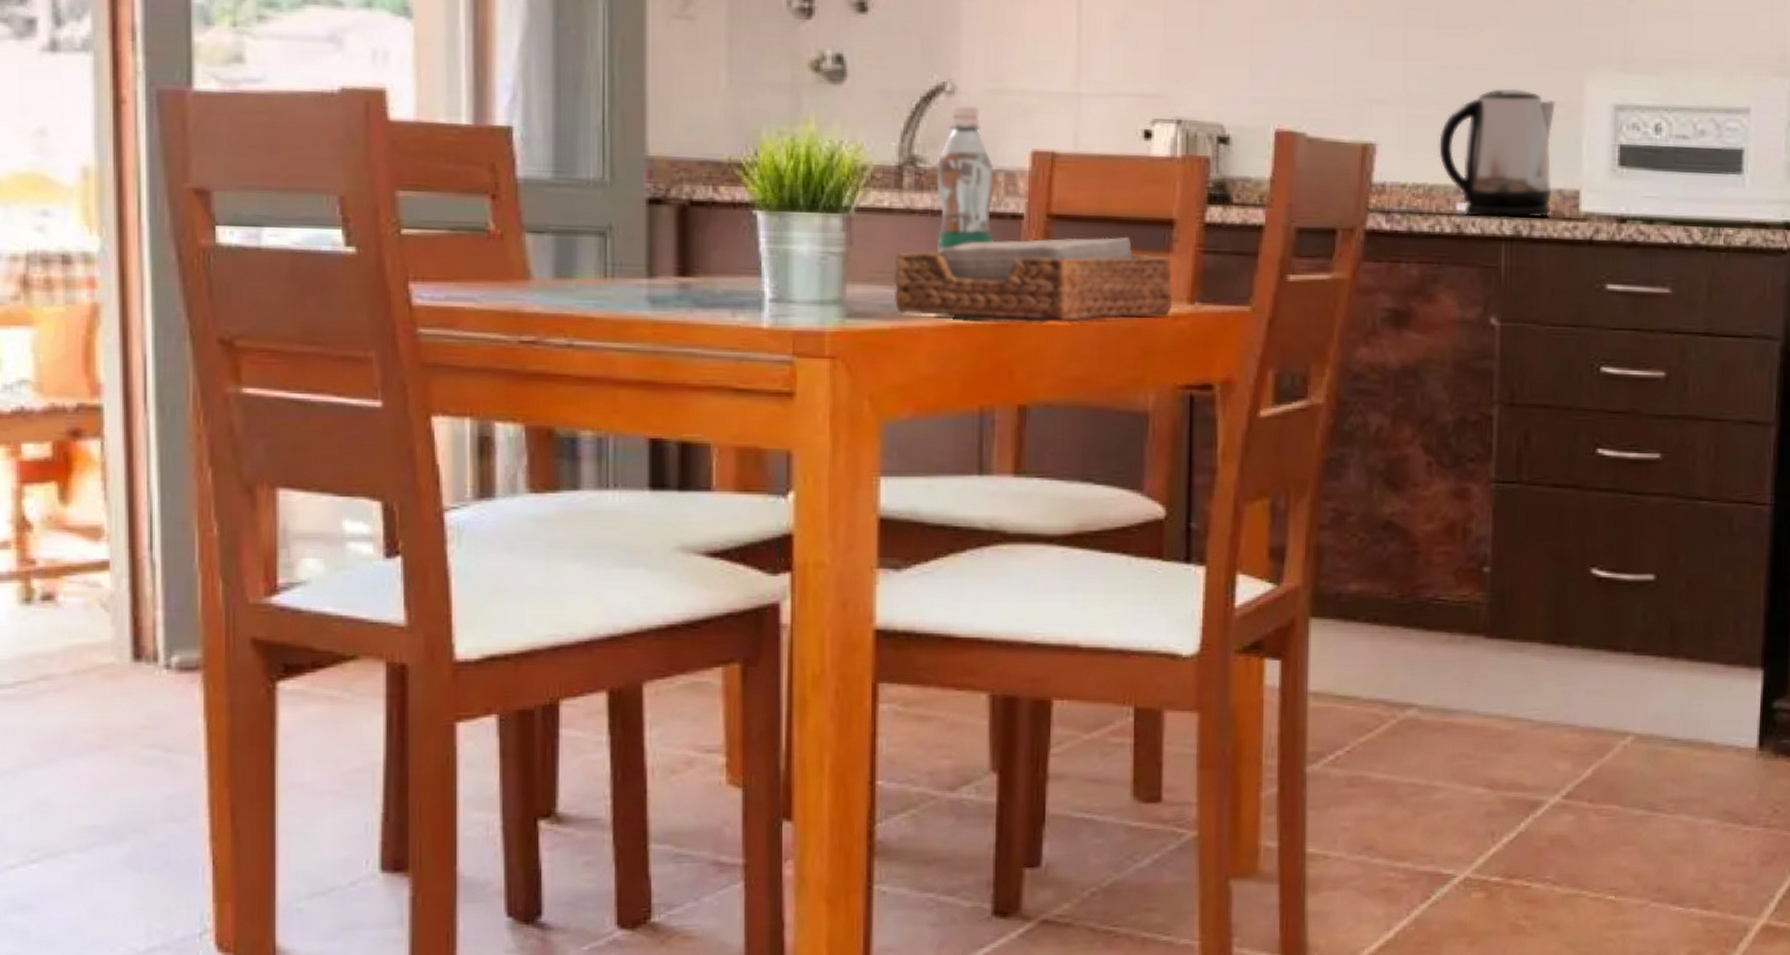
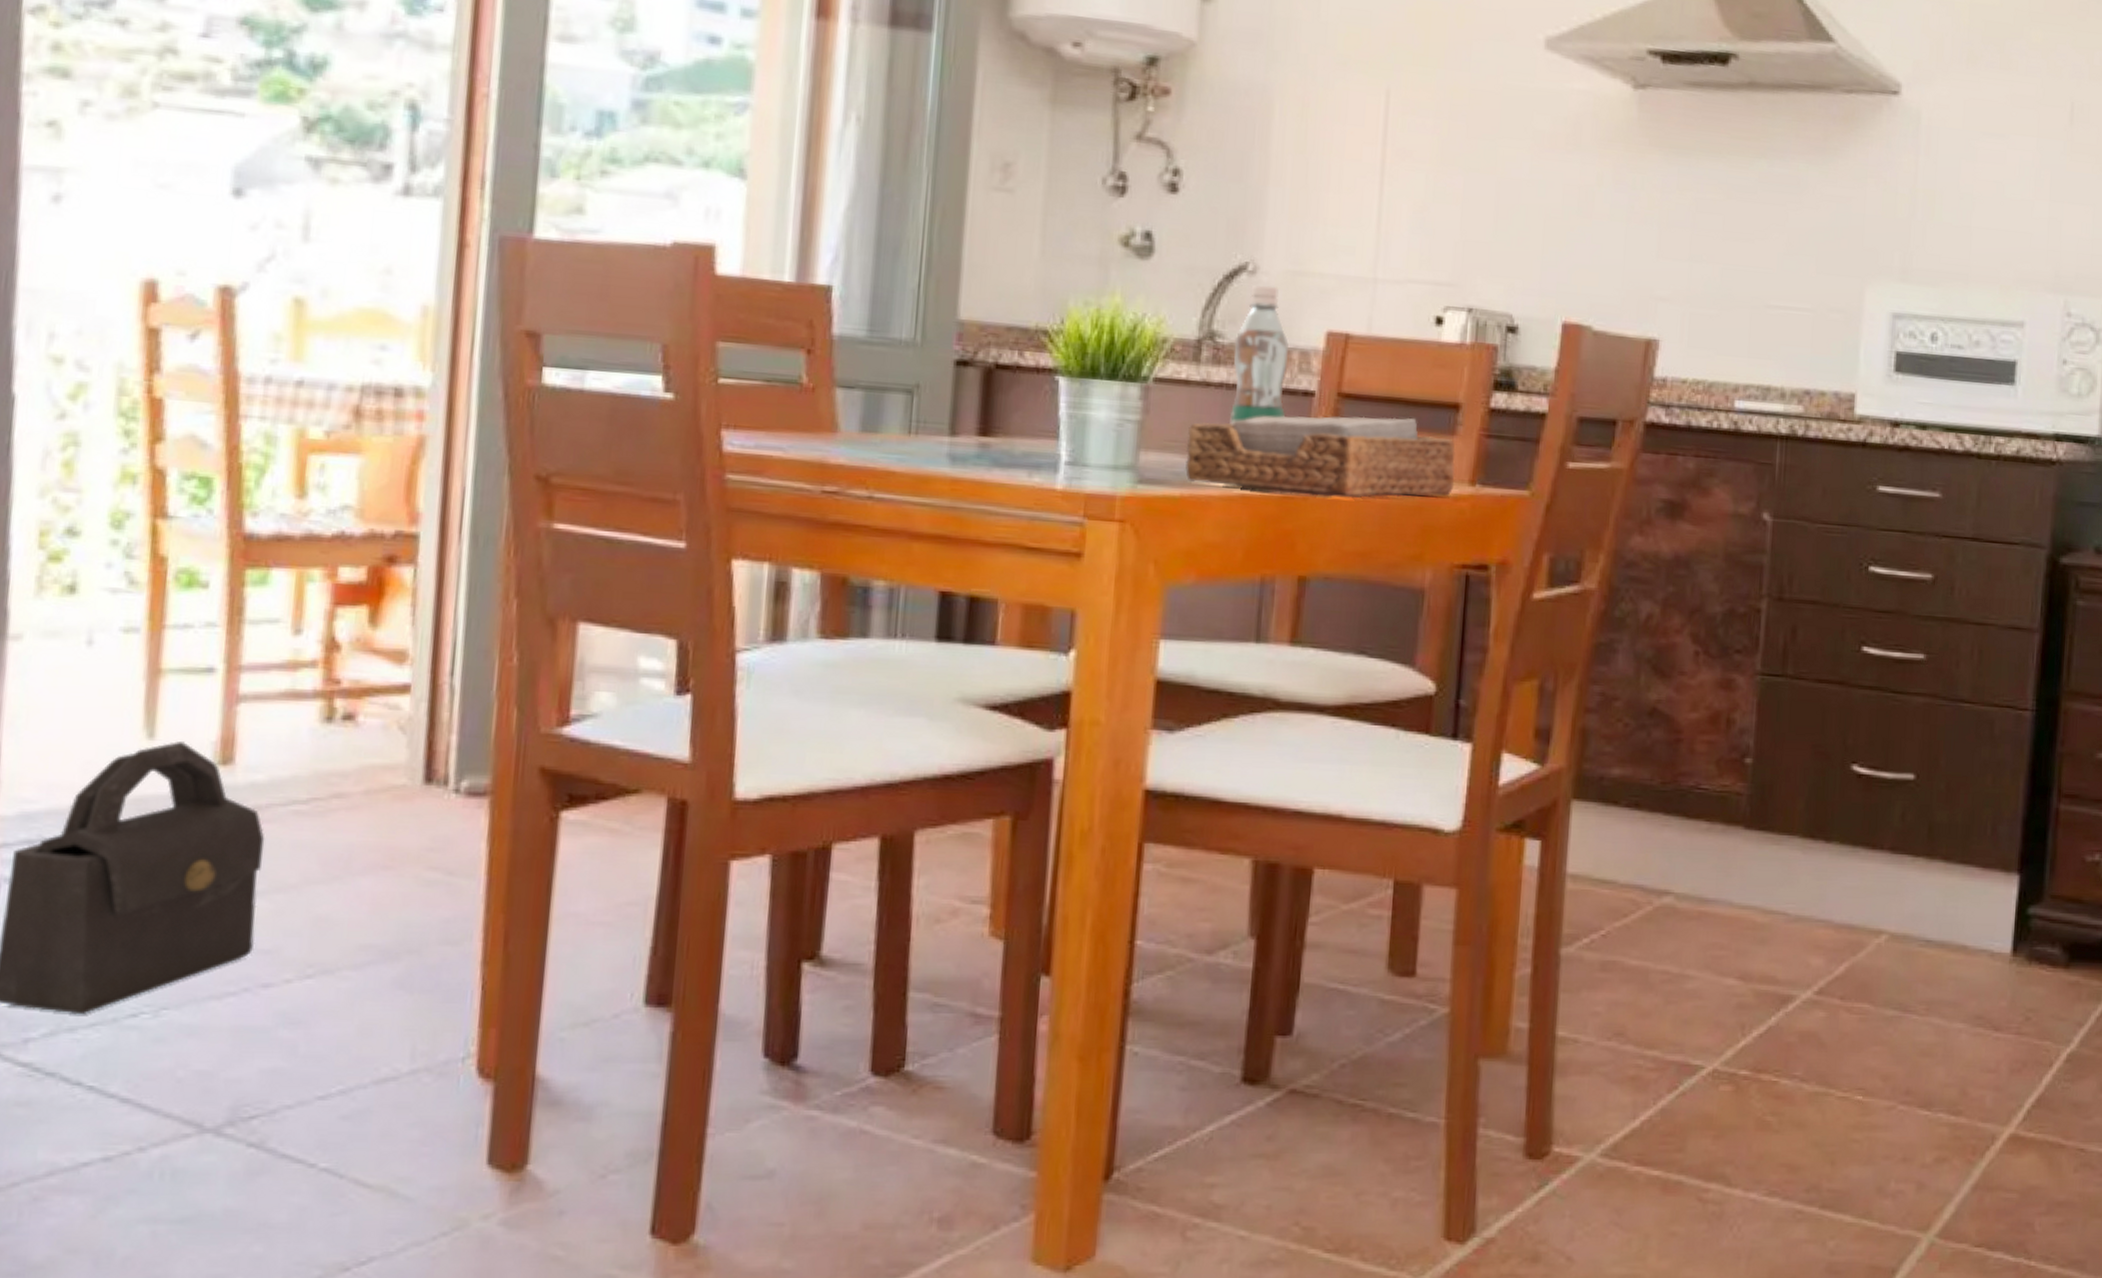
kettle: present [1439,88,1556,219] -> none [1720,292,1835,418]

